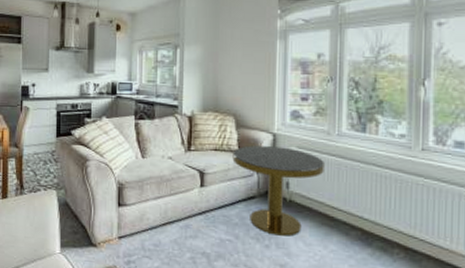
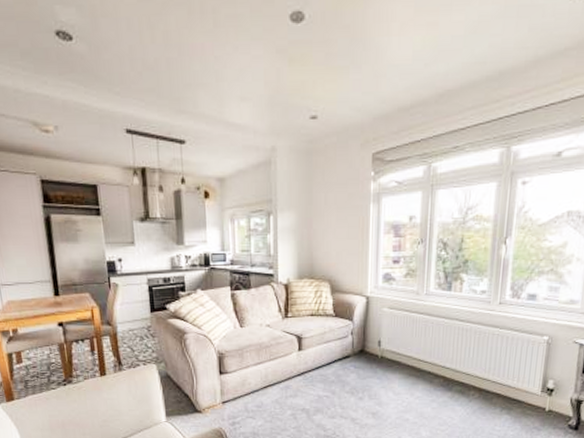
side table: present [232,145,324,236] -> none [328,309,413,388]

